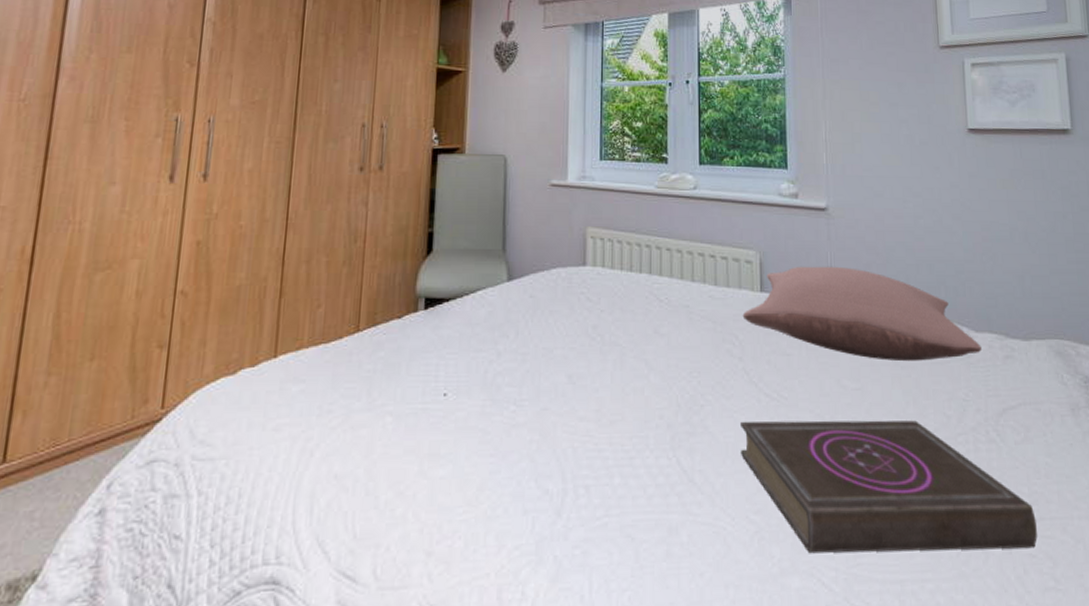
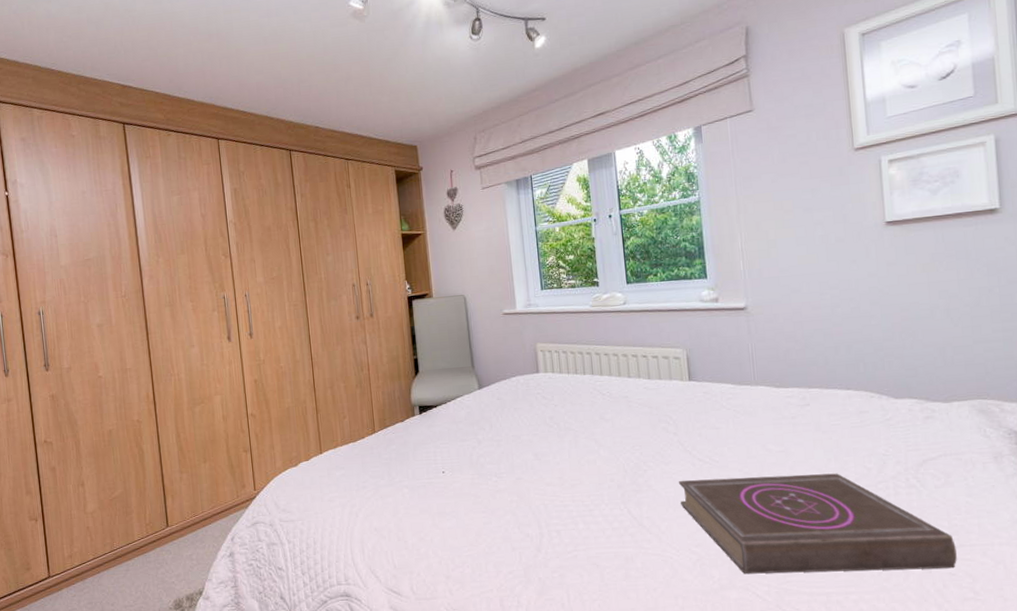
pillow: present [742,266,982,362] -> none [674,354,901,427]

